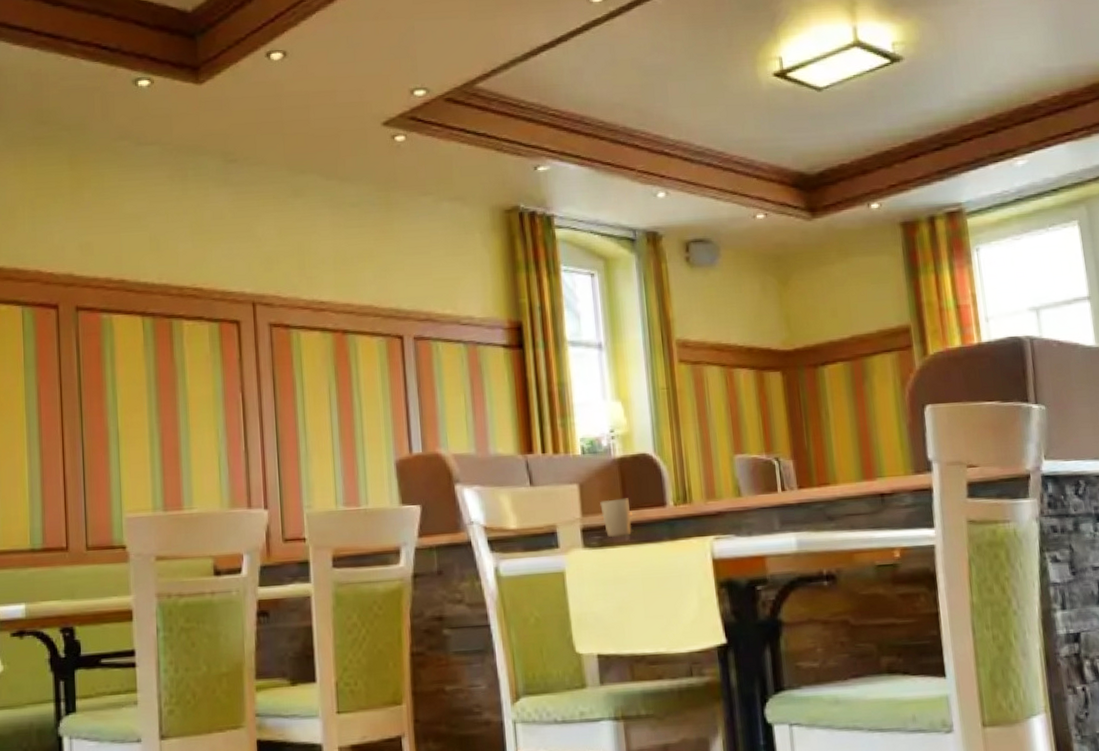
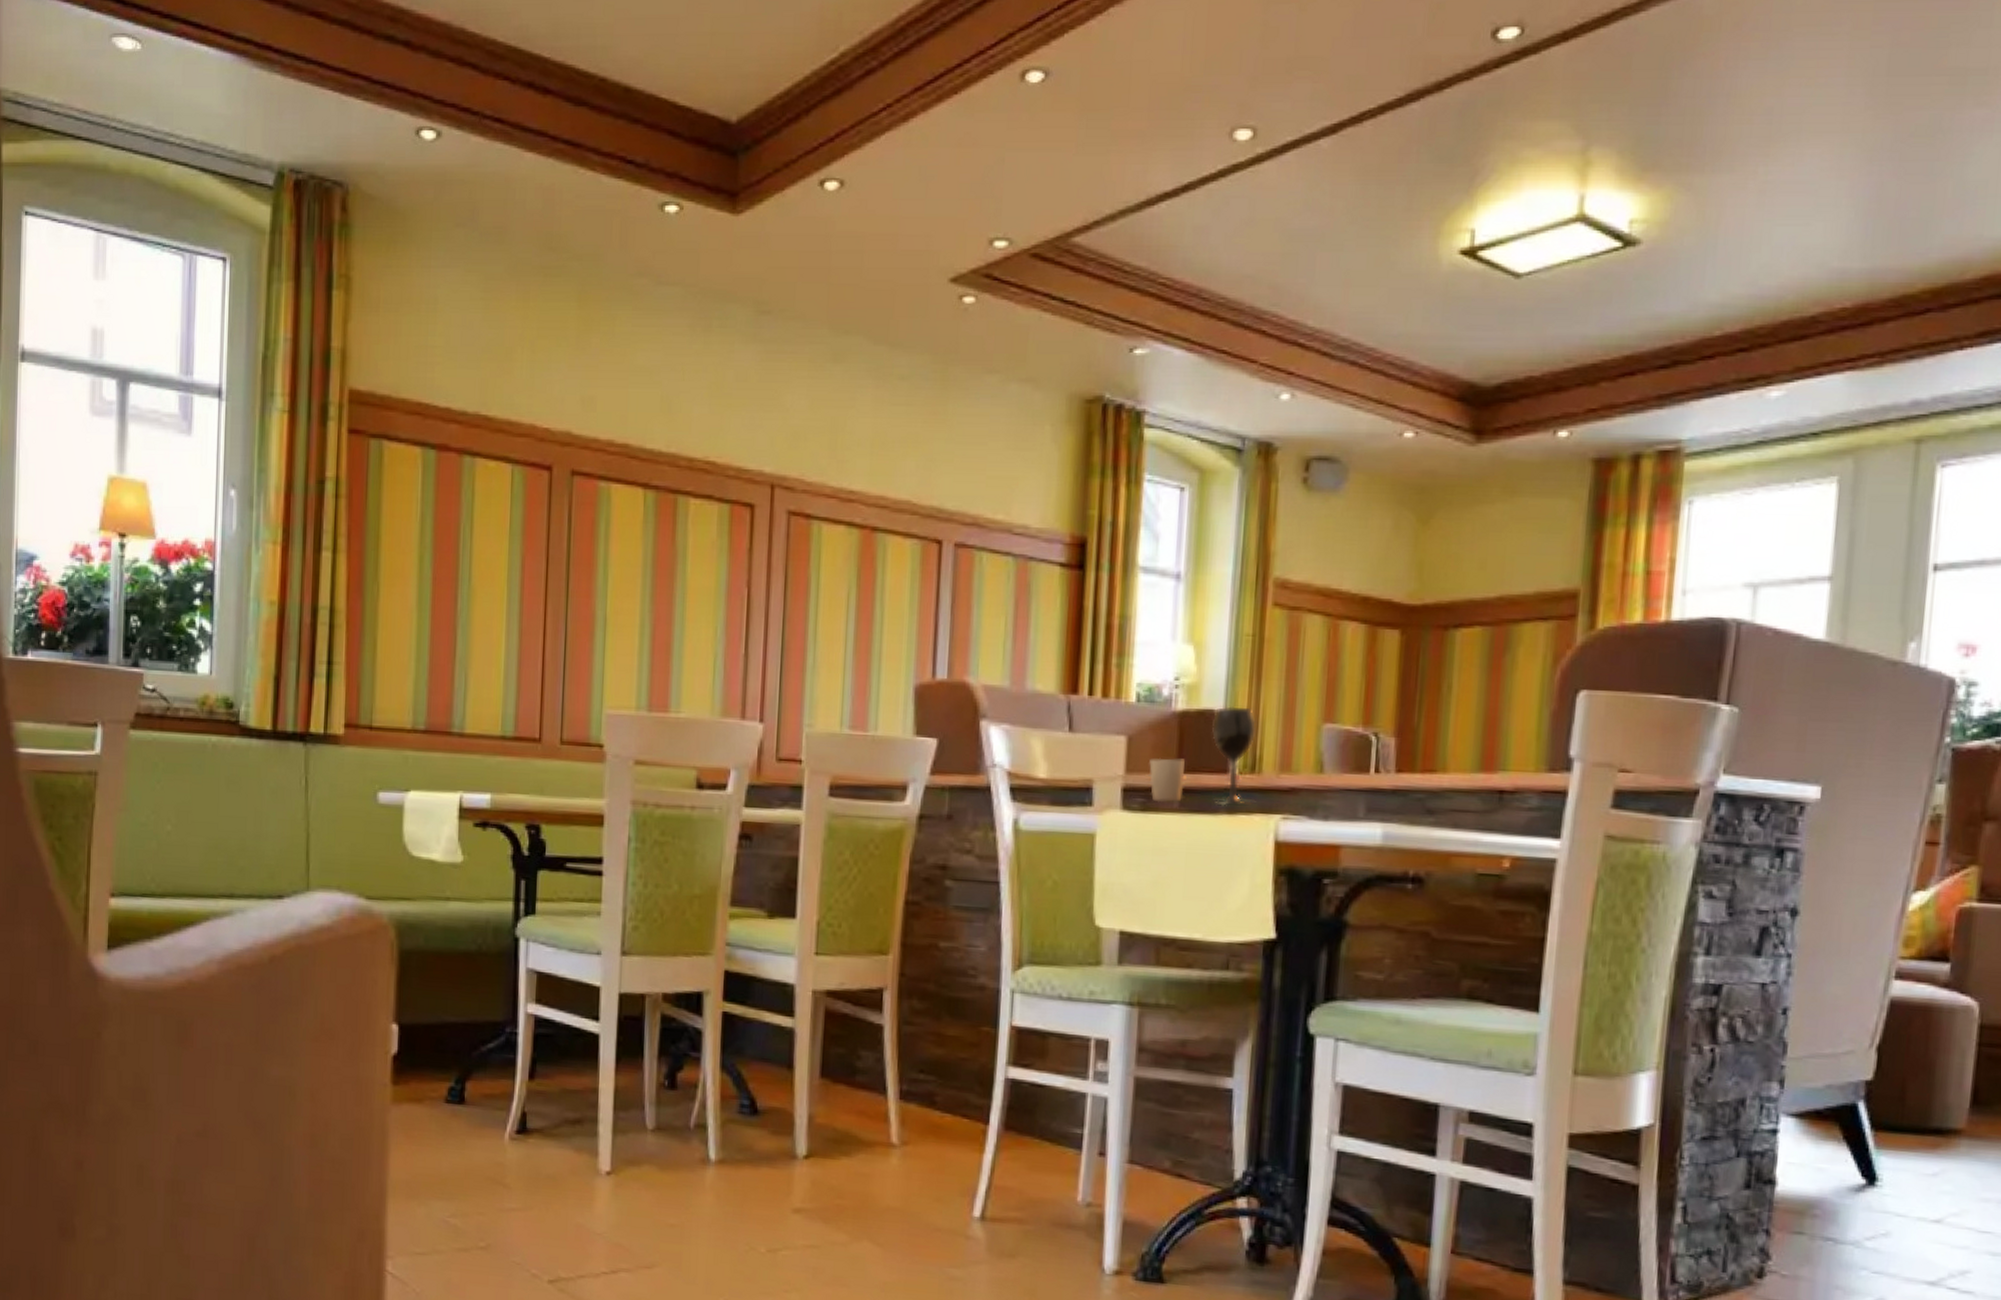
wine glass: none [645,448,690,535] -> present [1211,706,1256,806]

